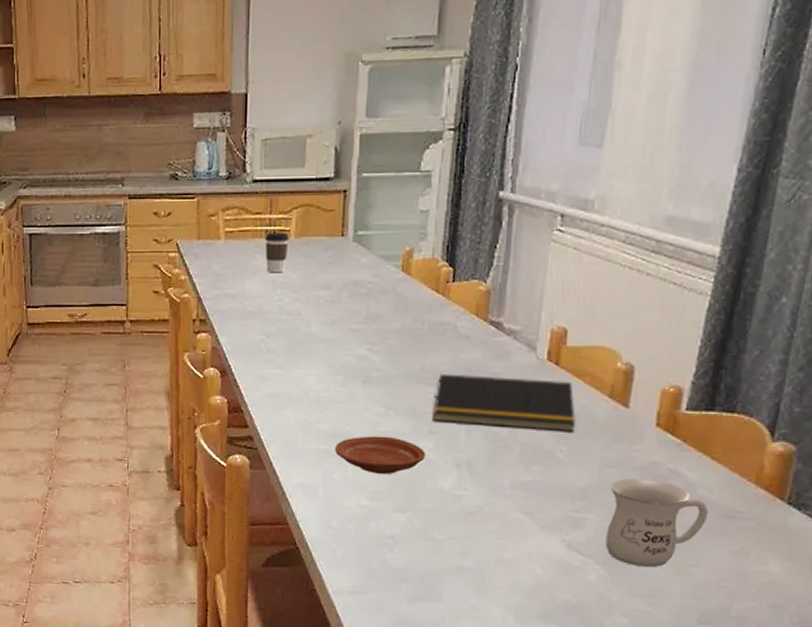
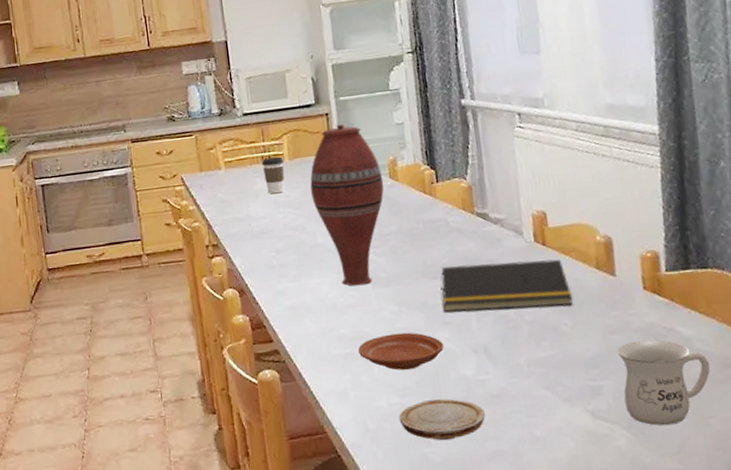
vase: none [313,204,395,382] -> present [310,124,384,286]
wood slice: none [365,507,455,549] -> present [399,398,485,441]

